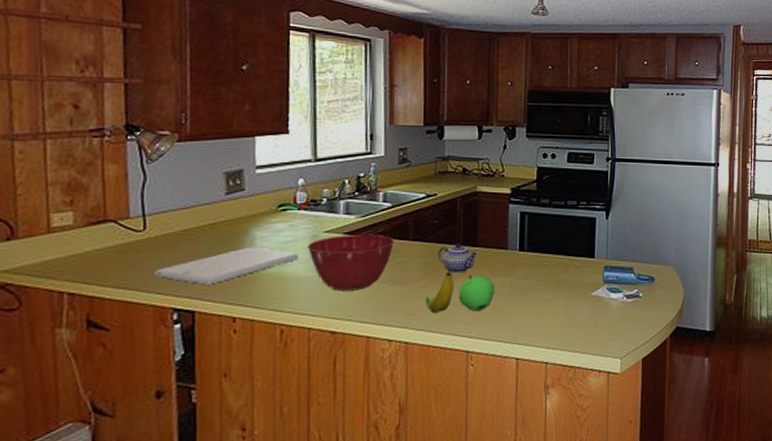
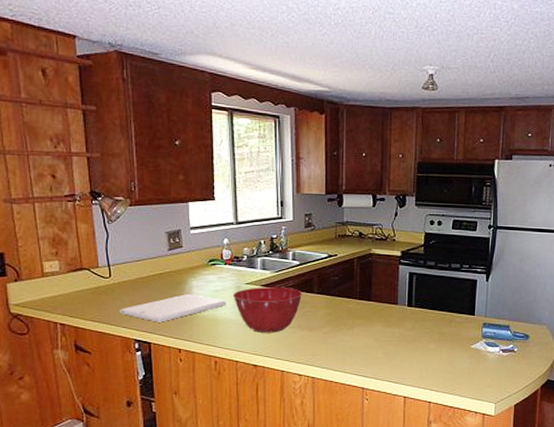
fruit: present [425,272,495,314] -> none [328,322,387,356]
teapot: present [437,243,478,274] -> none [338,298,372,323]

